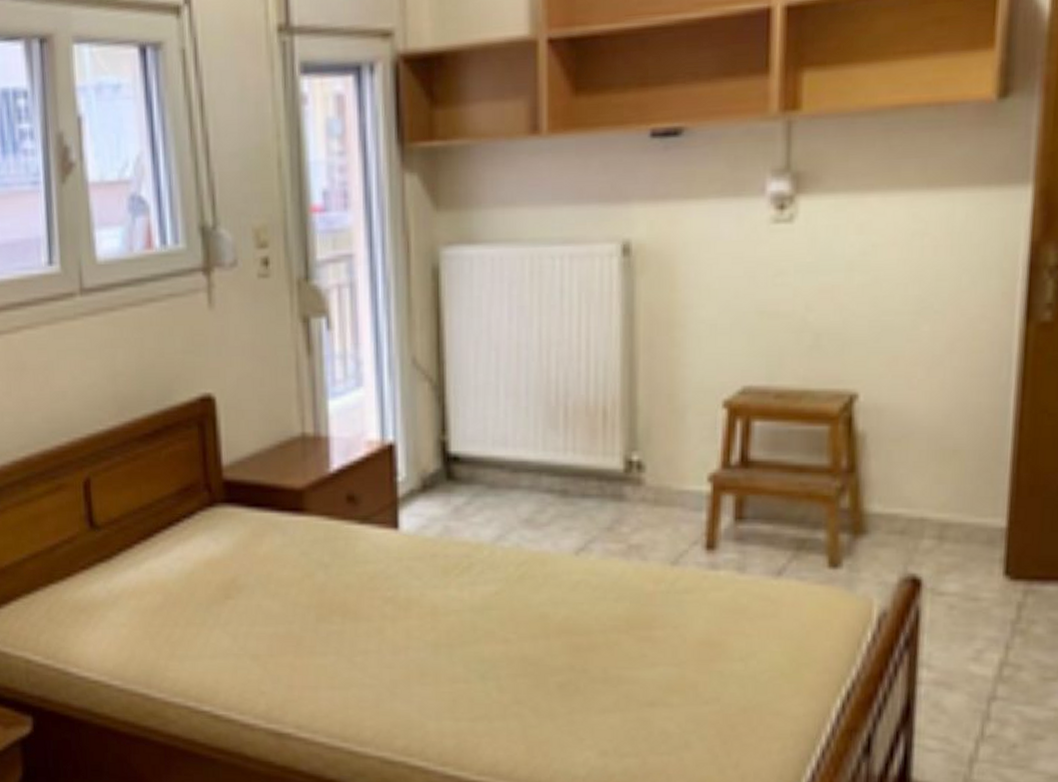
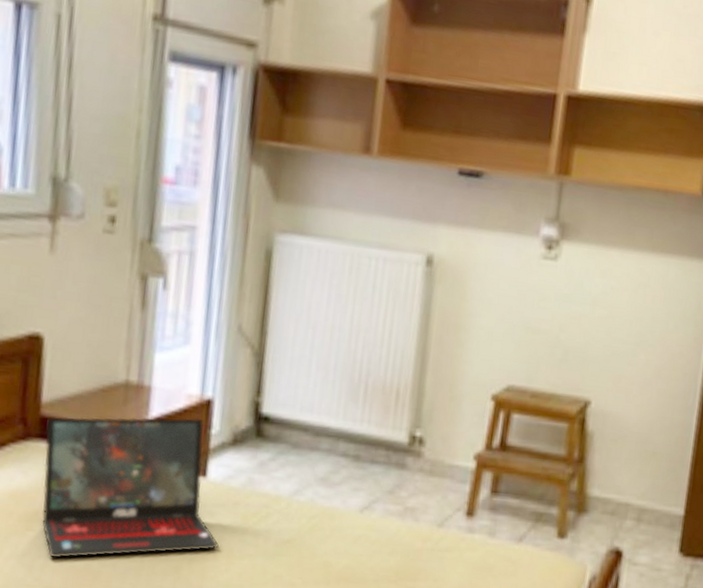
laptop: none [230,466,421,626] -> present [41,417,219,559]

